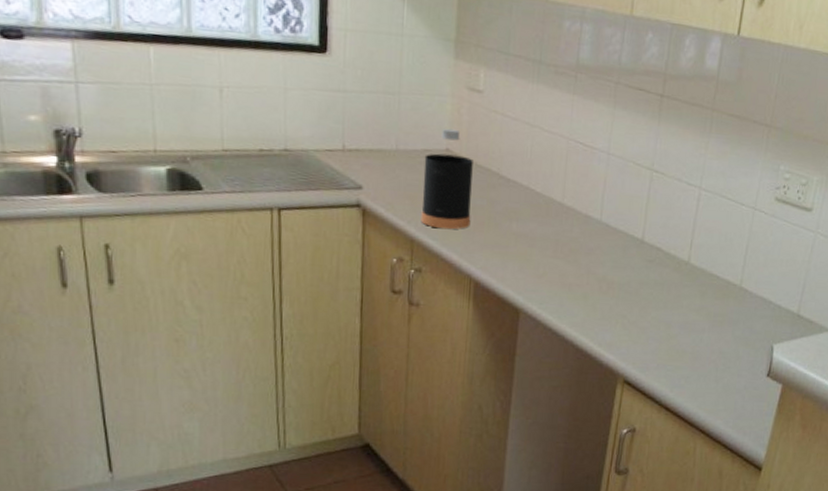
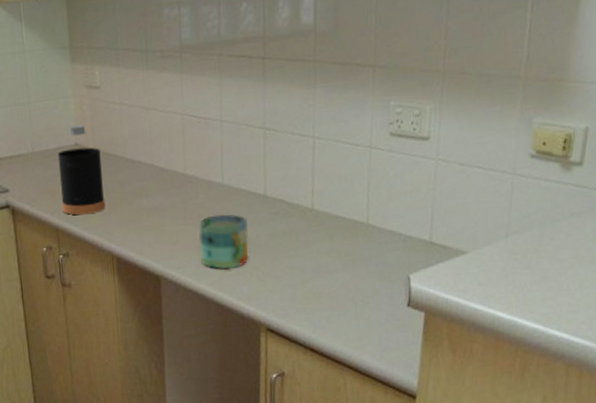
mug: none [566,252,621,312] -> present [199,214,249,270]

